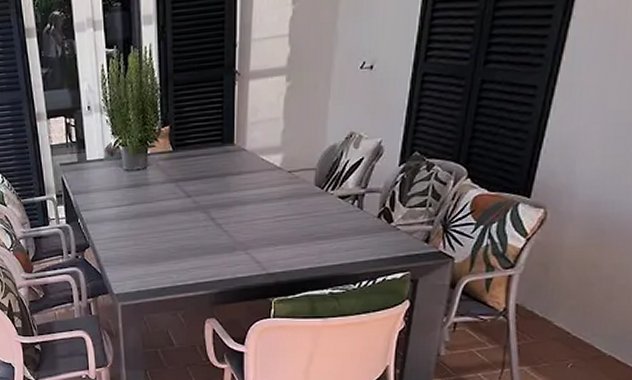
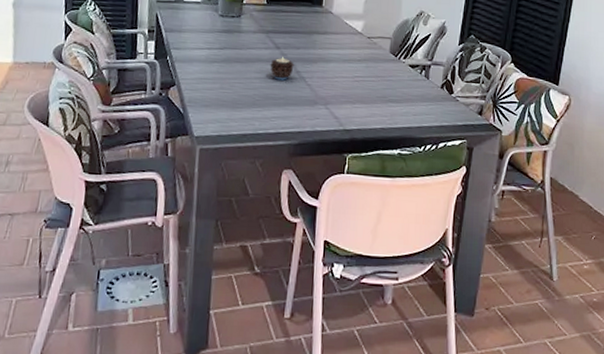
candle: none [182,205,208,230] -> present [270,57,294,81]

